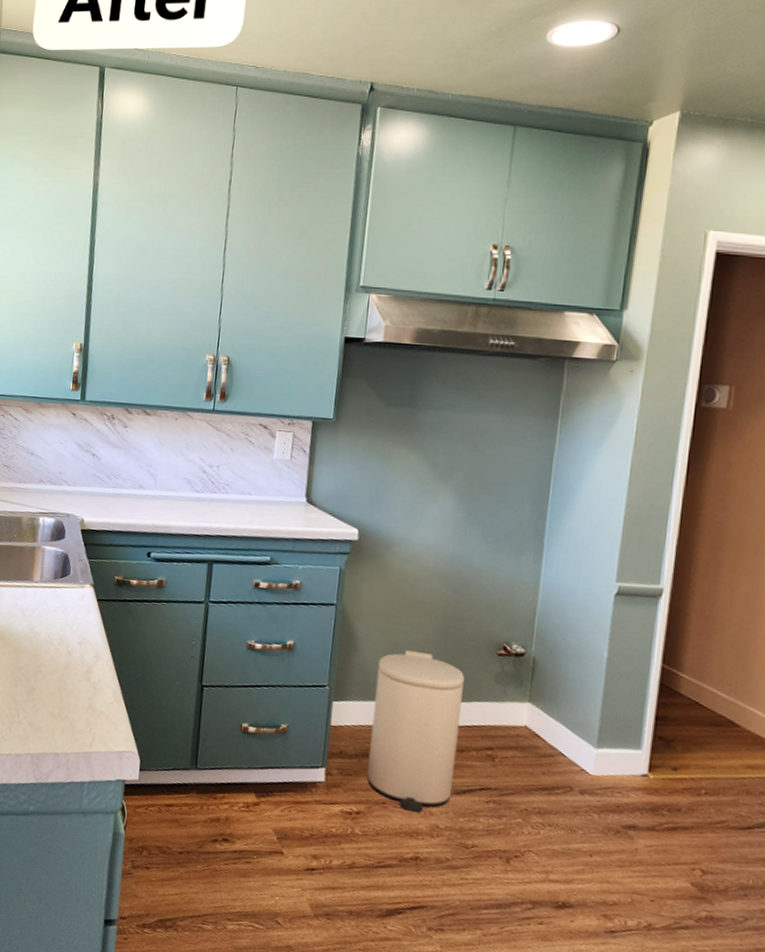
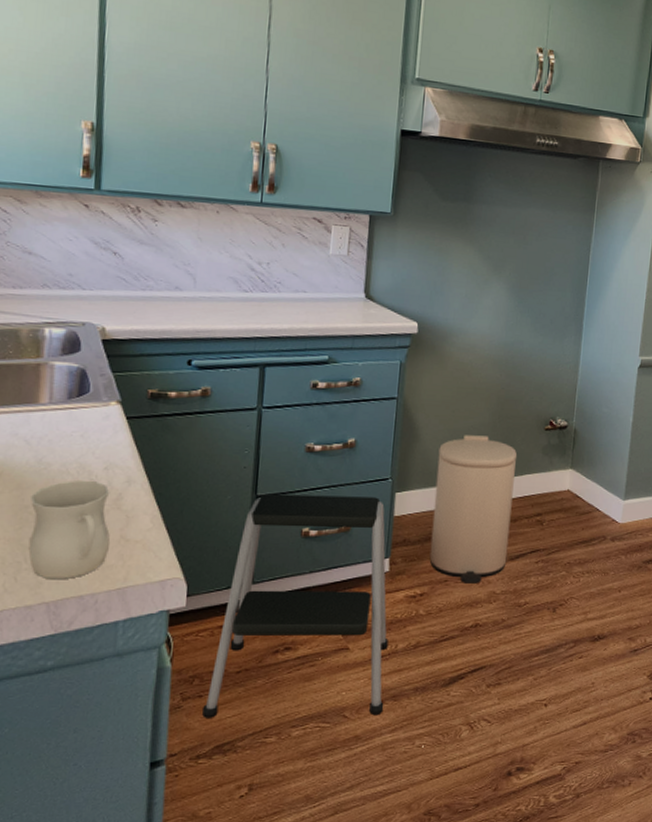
mug: none [20,650,82,737] -> present [28,481,111,580]
step stool: none [149,684,323,930] -> present [202,493,388,718]

